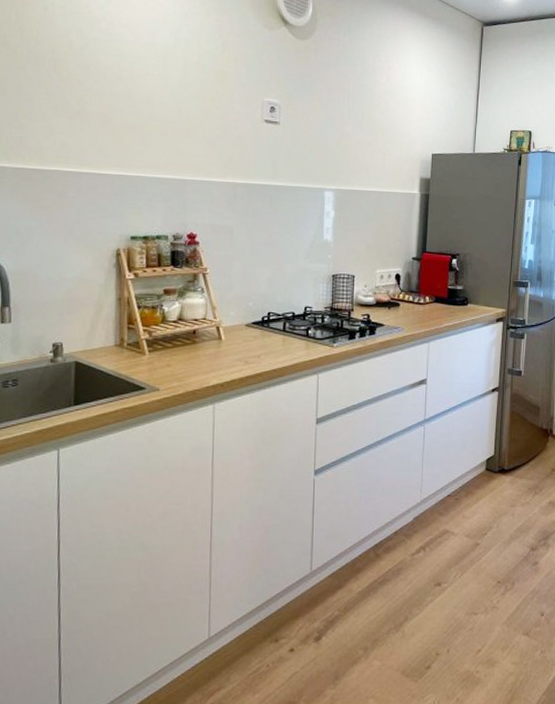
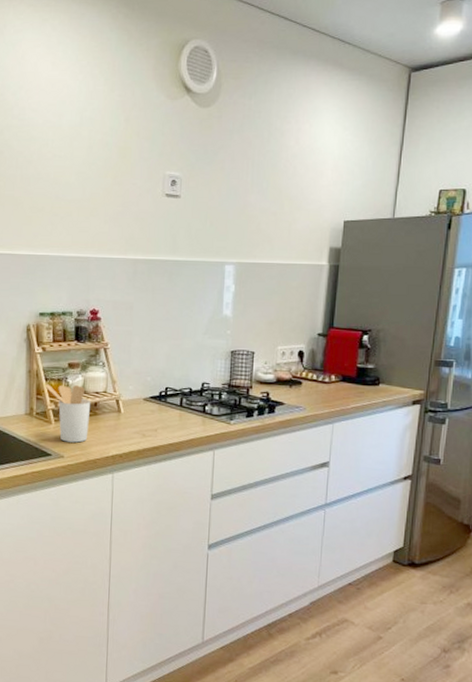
utensil holder: none [138,312,189,374] -> present [45,384,91,443]

